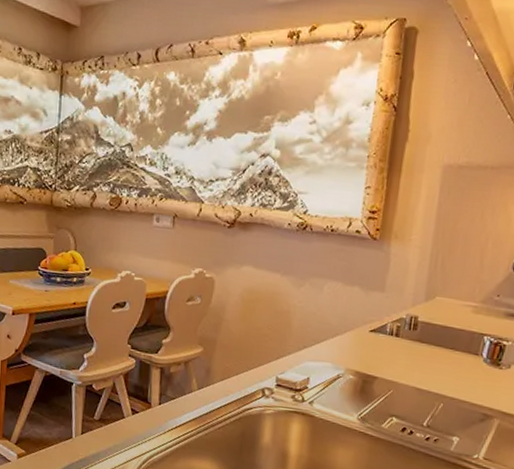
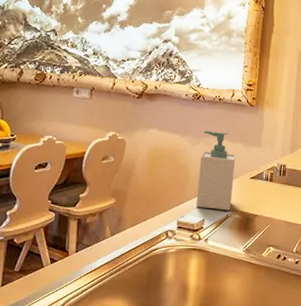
soap bottle: none [299,269,351,369] -> present [195,130,235,211]

